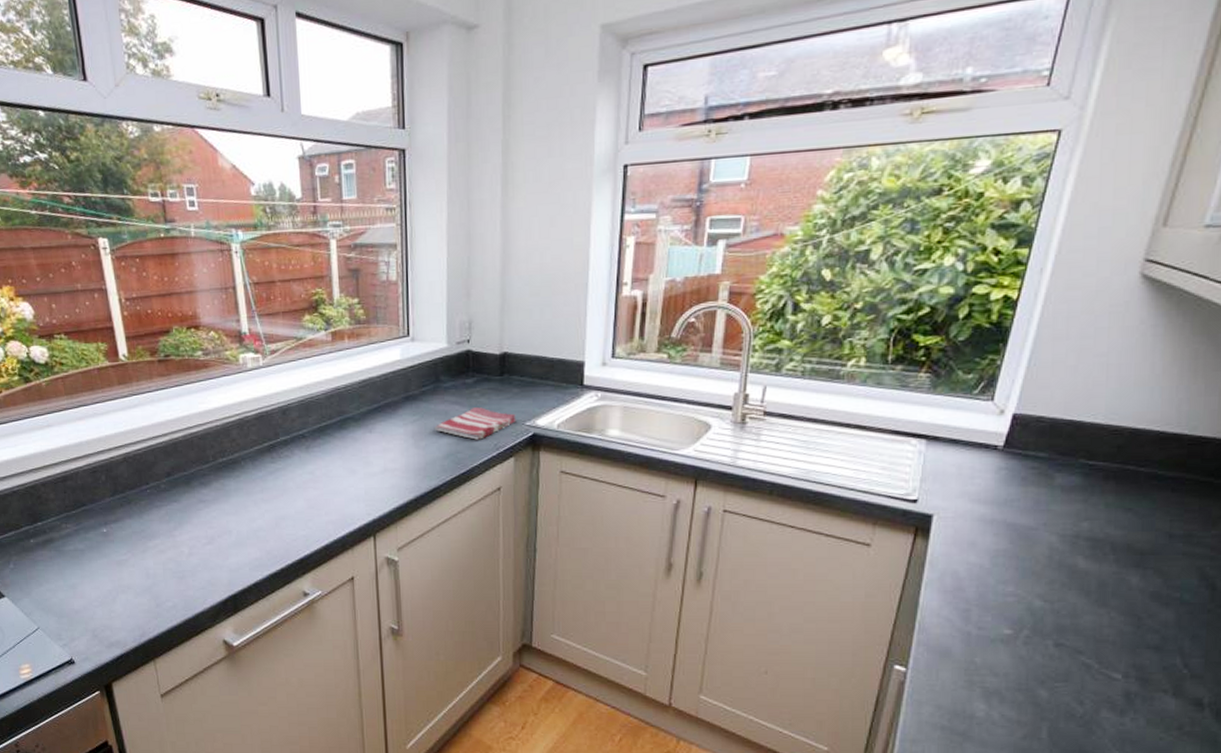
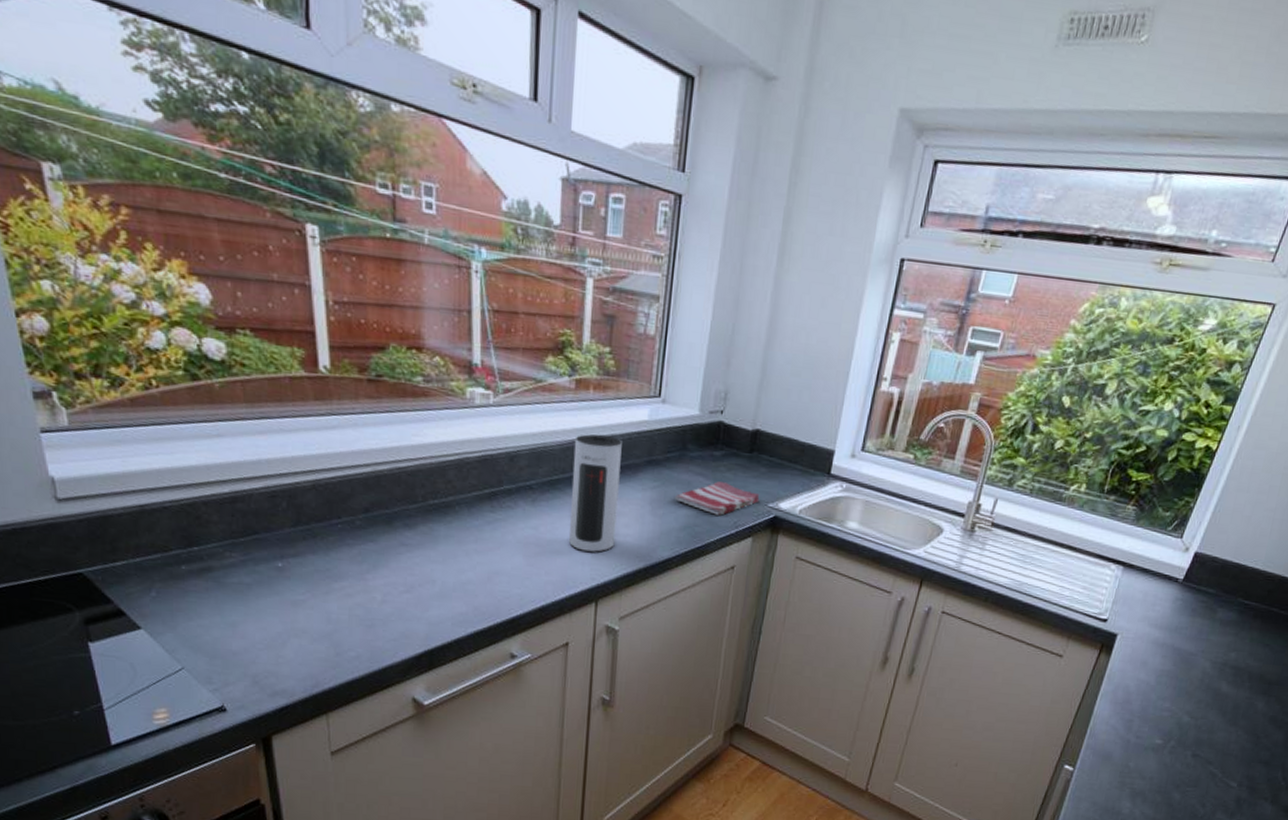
speaker: none [337,378,385,489] -> present [569,433,622,552]

